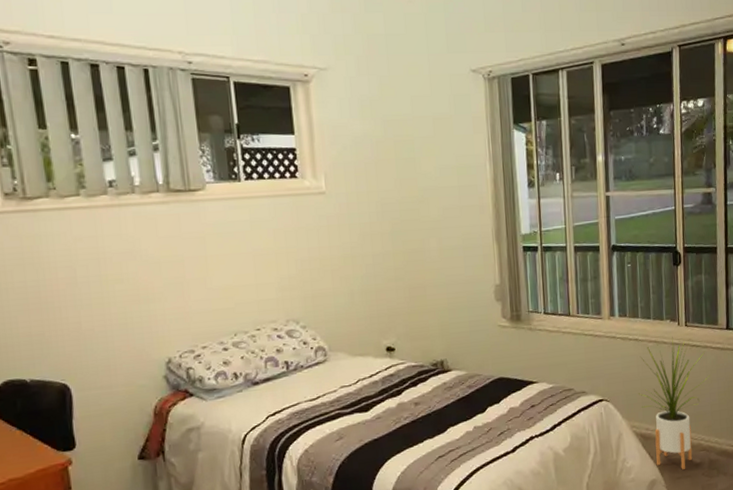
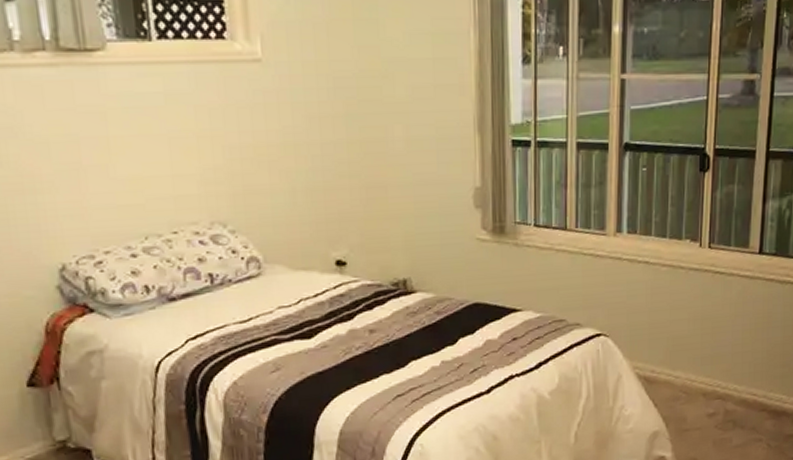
house plant: present [638,337,710,470] -> none [644,261,734,420]

